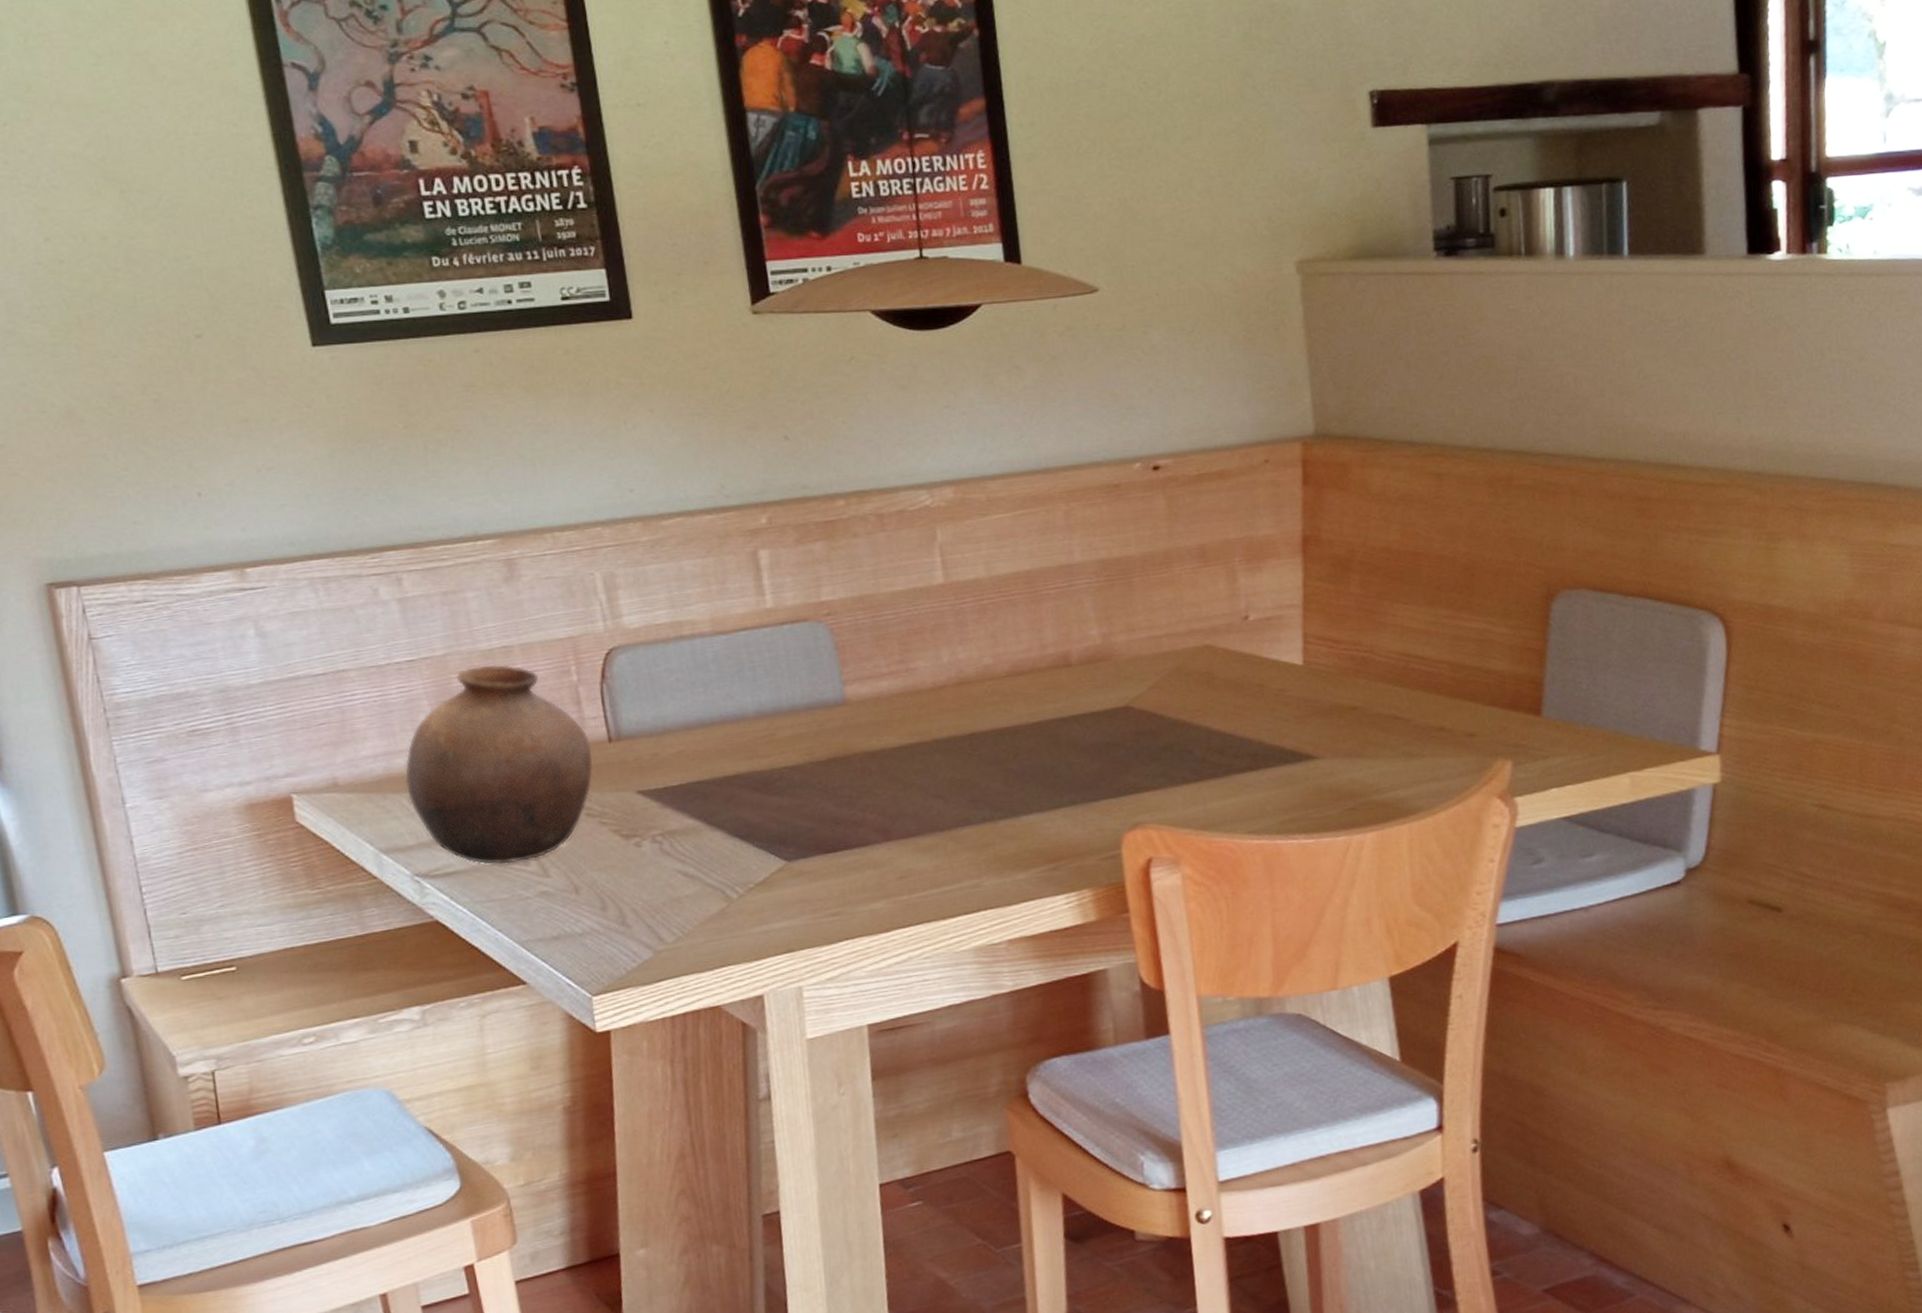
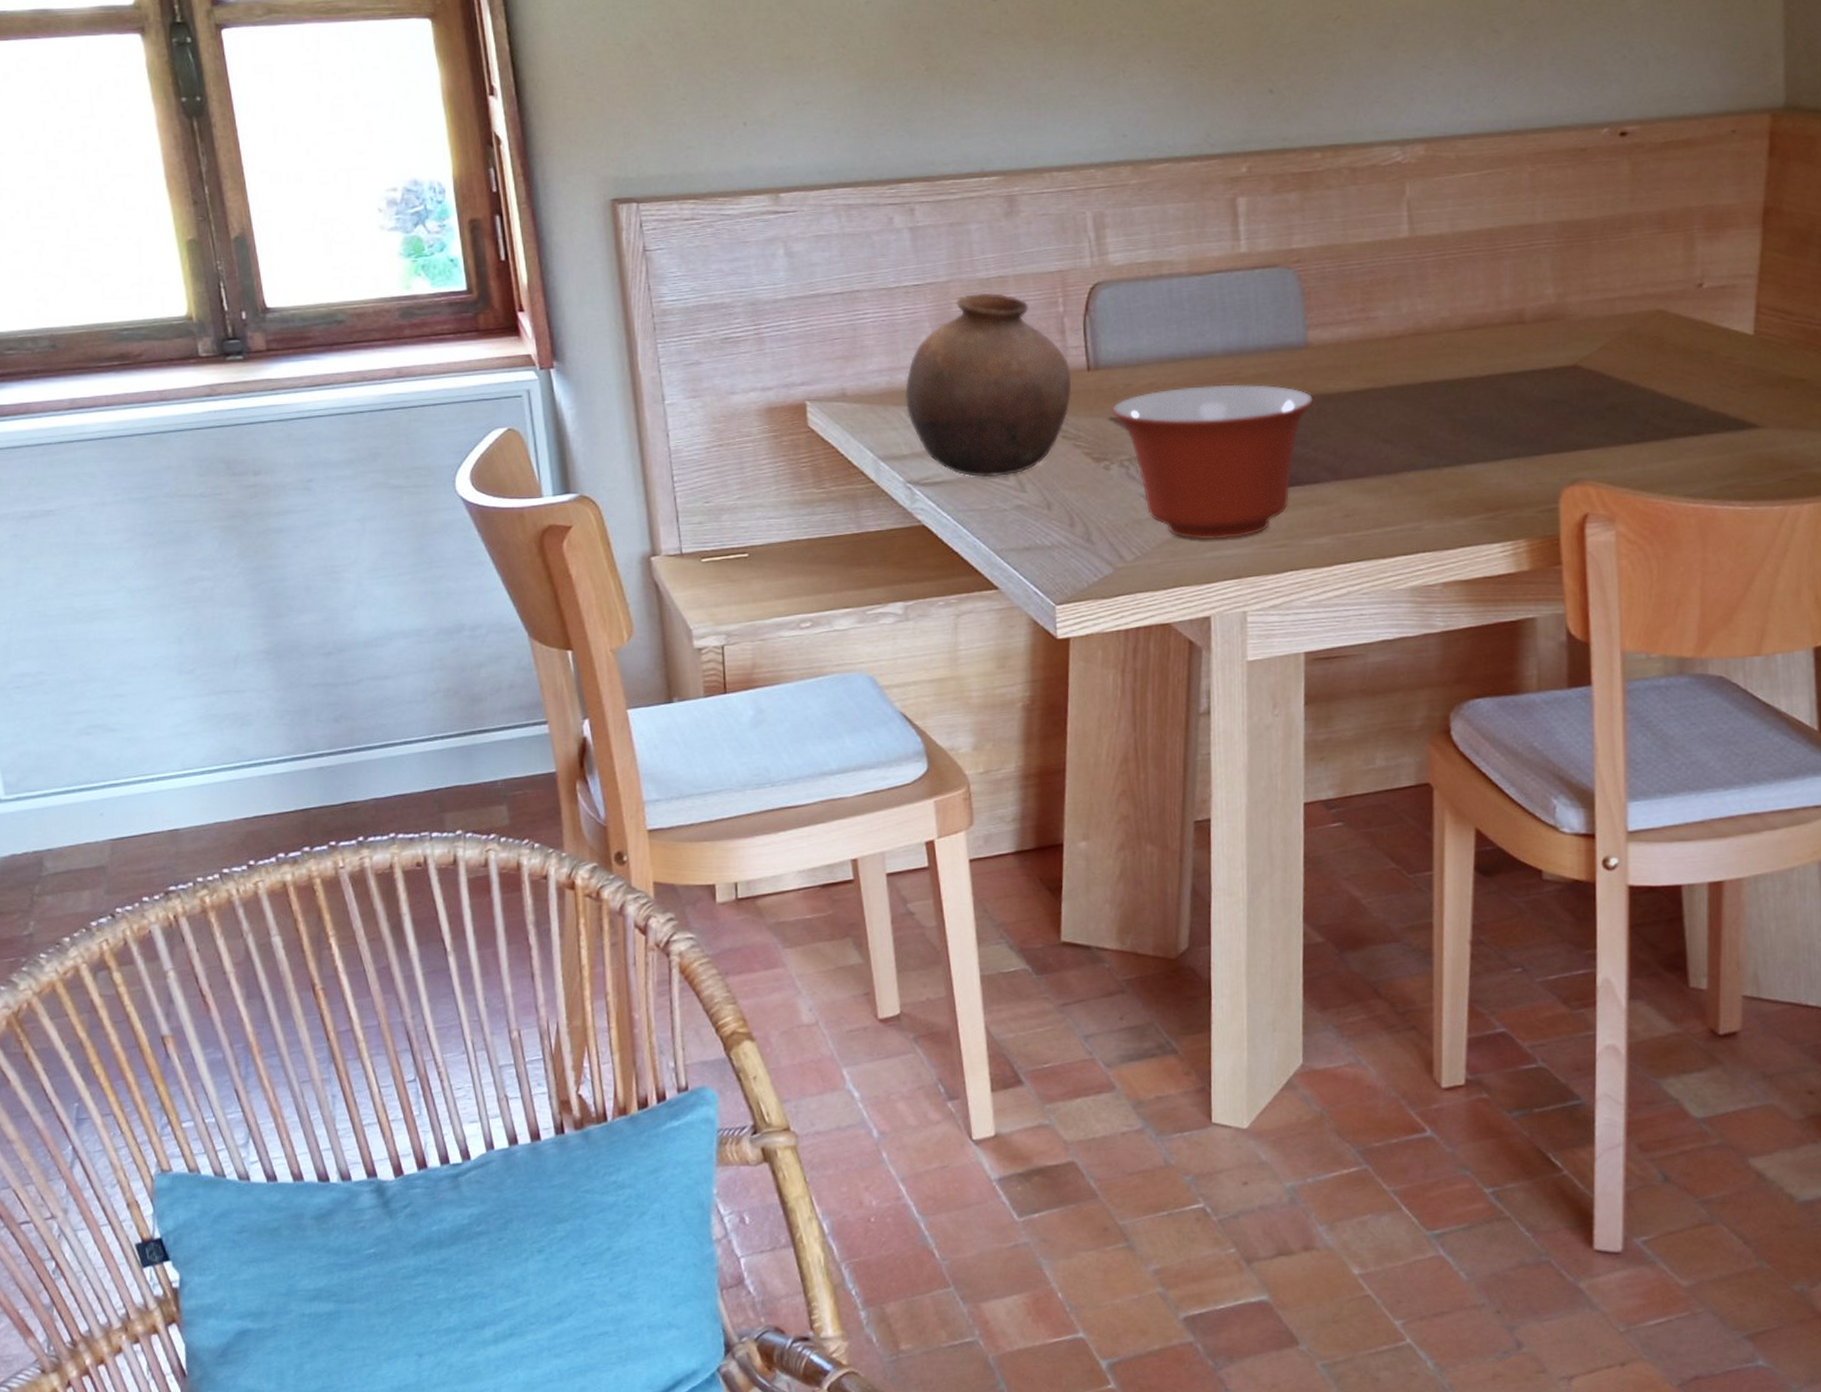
mixing bowl: none [638,745,857,915] -> present [1112,384,1314,540]

